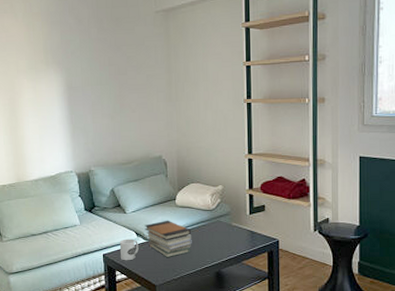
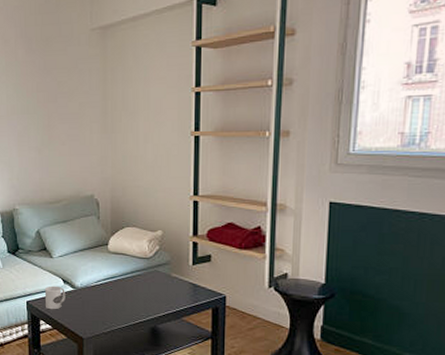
book stack: present [144,220,192,258] -> none [72,267,125,309]

